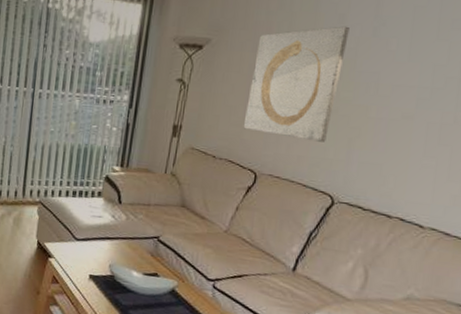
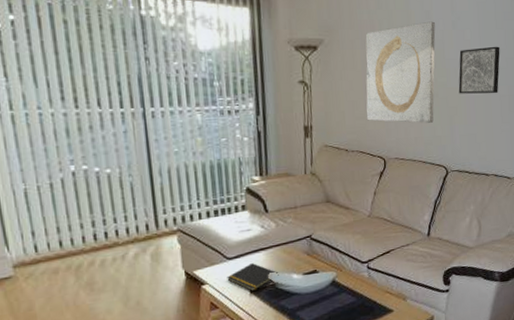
notepad: none [71,249,120,277] -> present [227,263,279,291]
wall art: none [366,60,438,118] -> present [458,46,500,94]

